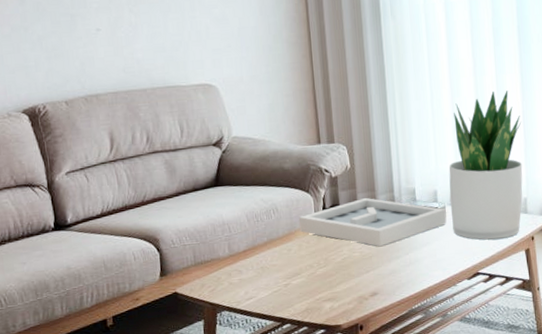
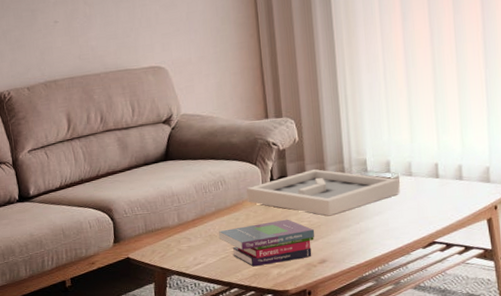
books: none [270,250,367,301] -> present [218,219,315,267]
planter: present [448,91,523,240] -> none [402,59,485,210]

